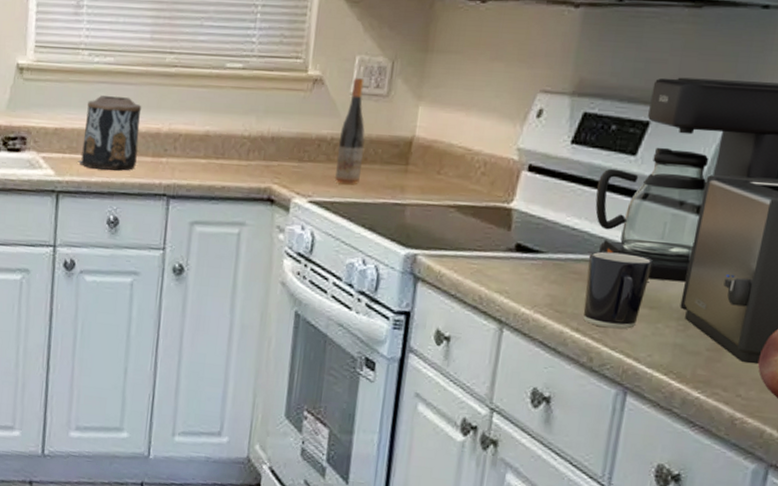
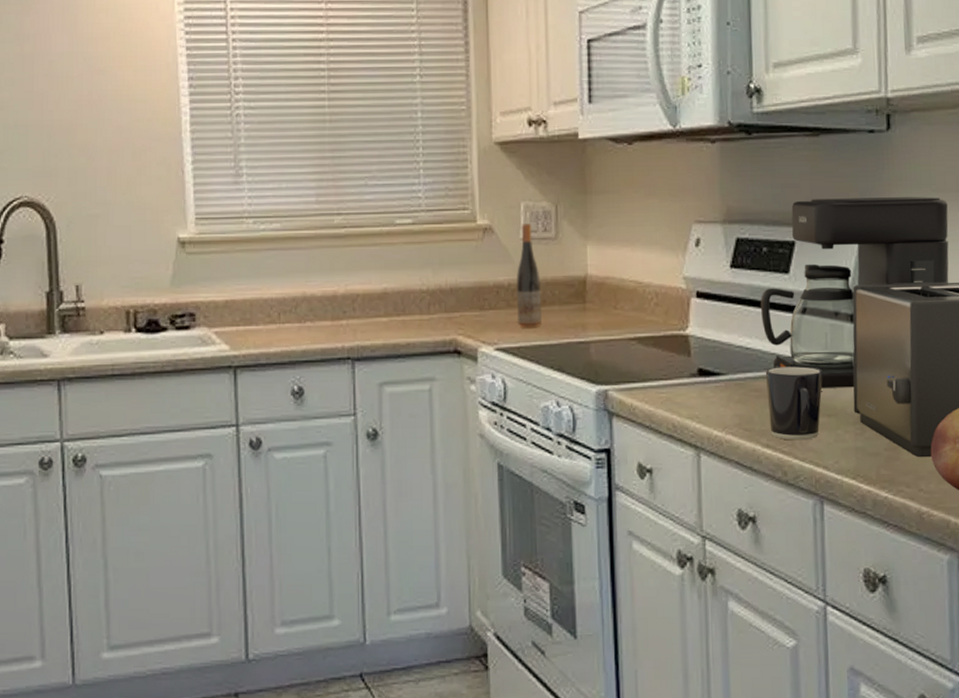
canister: present [77,96,142,170] -> none [253,262,317,339]

